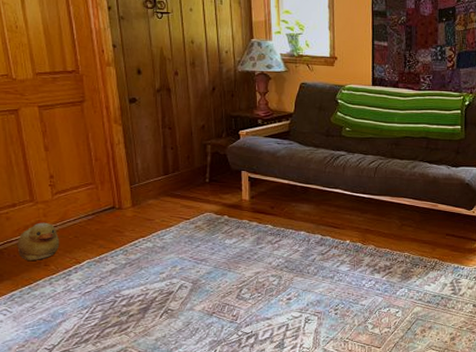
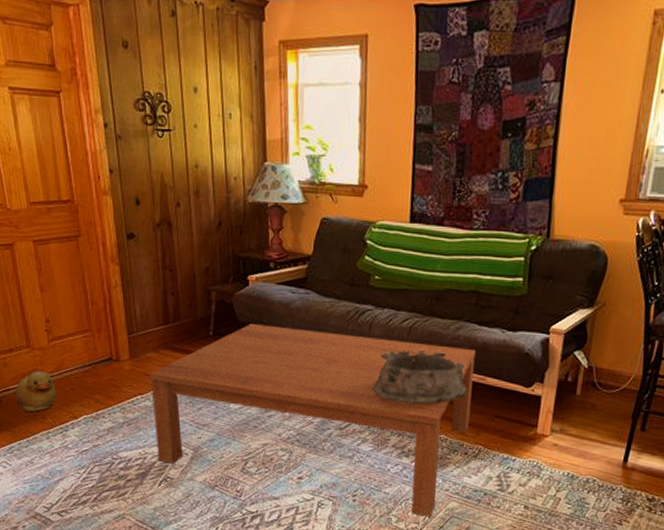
coffee table: none [150,171,429,322] -> present [149,324,477,517]
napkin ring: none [347,186,423,229] -> present [372,350,466,405]

